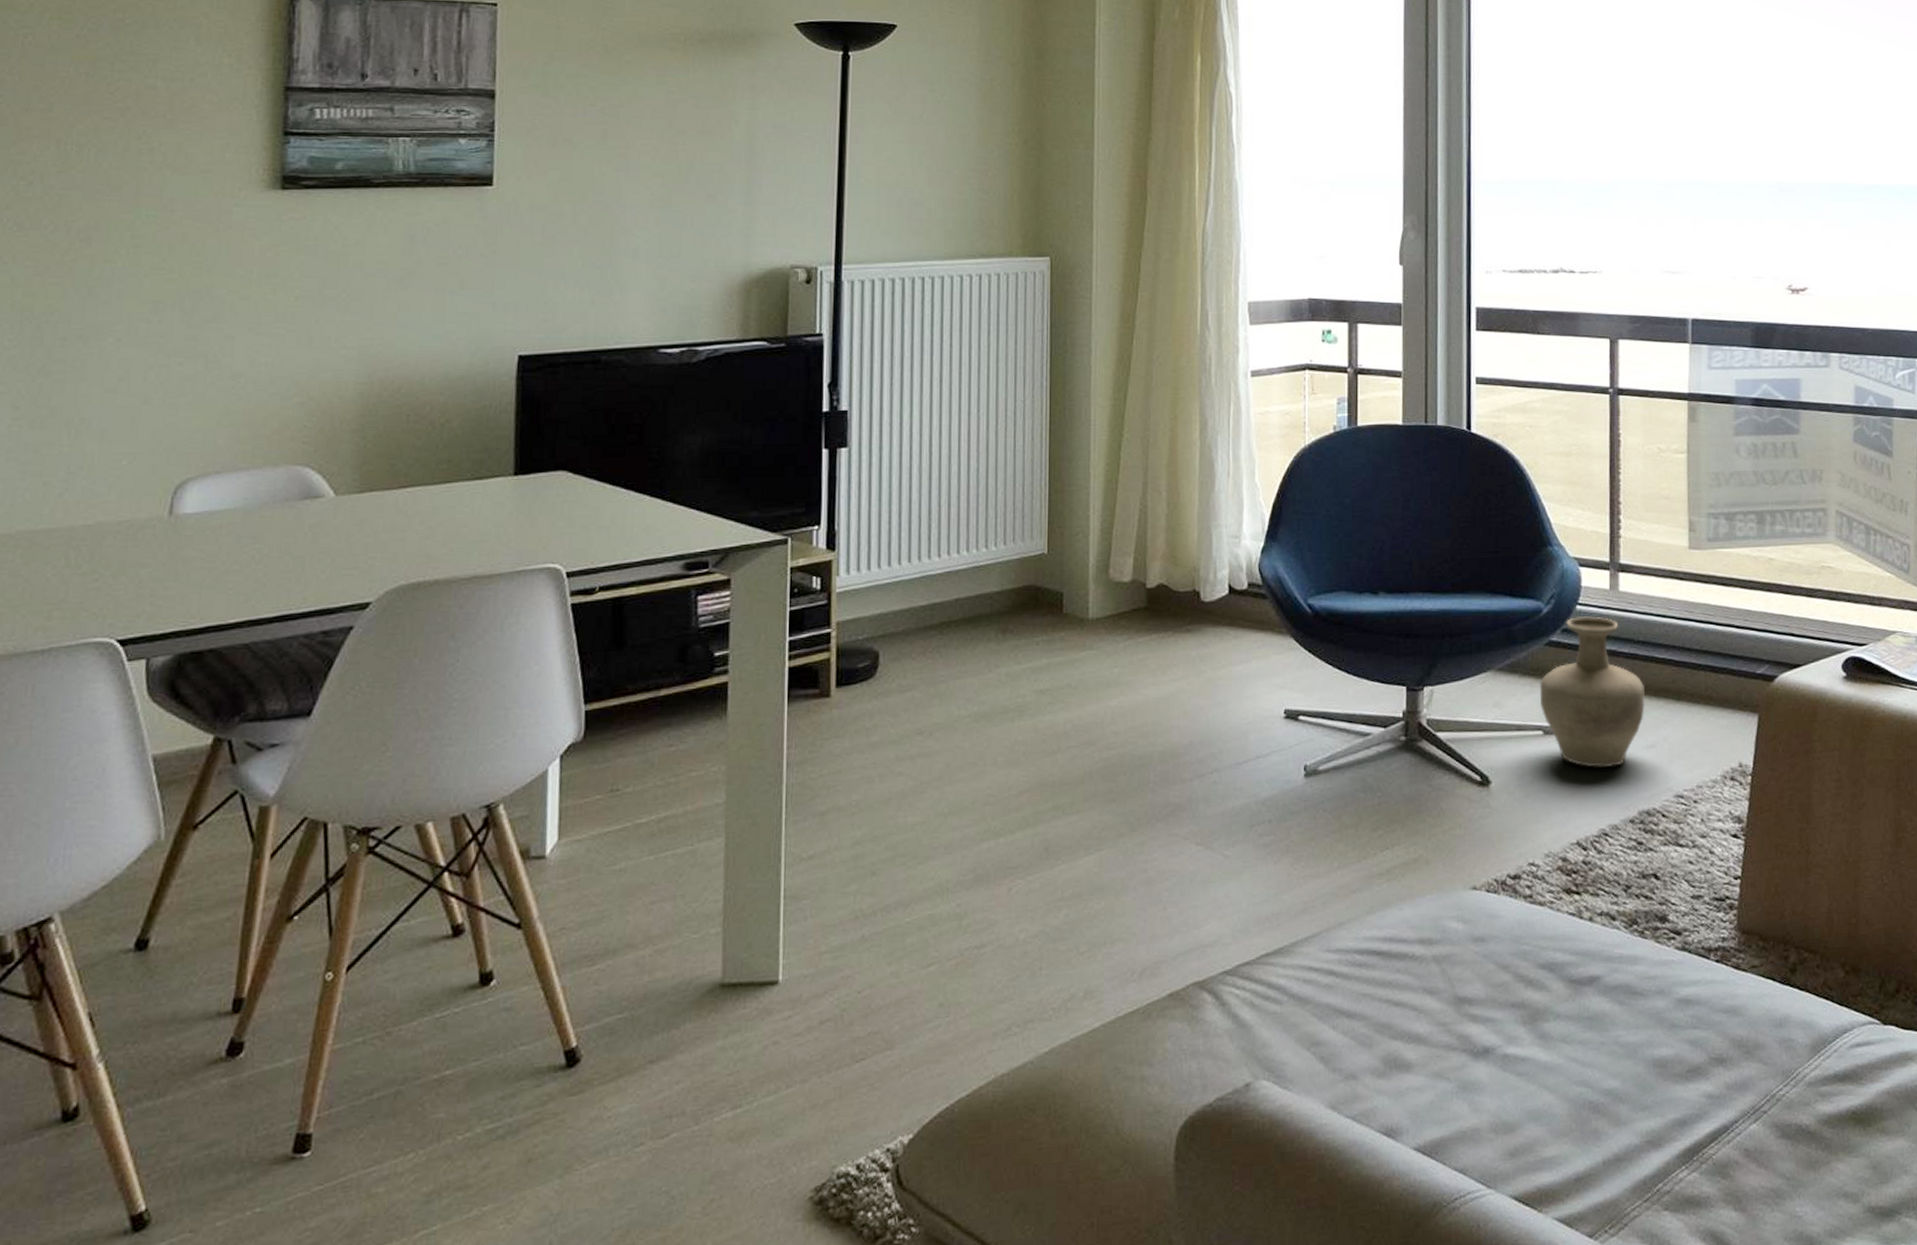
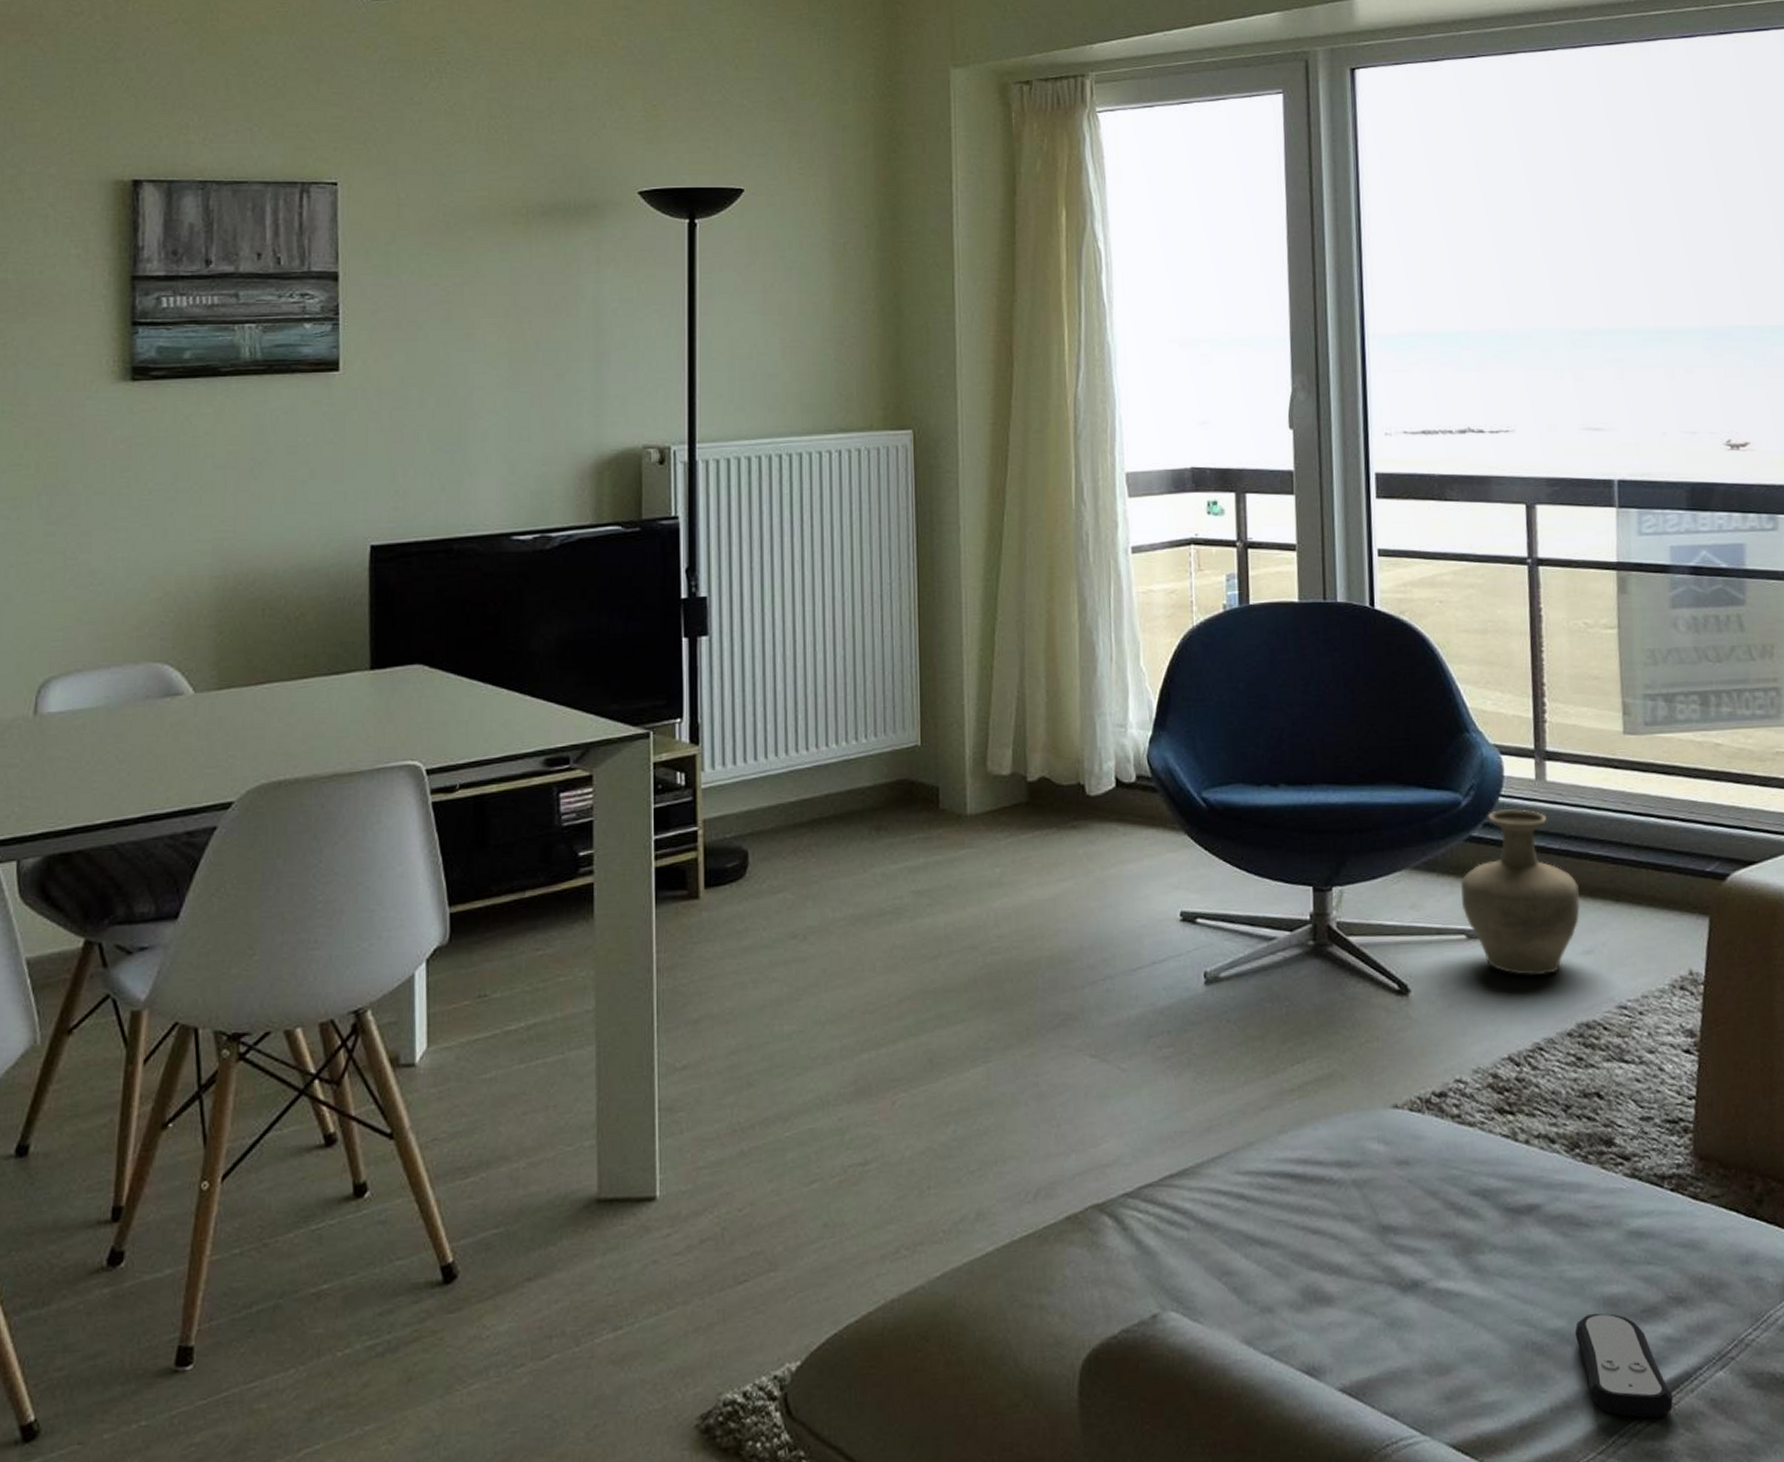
remote control: none [1627,1073,1712,1168] -> present [1574,1313,1674,1418]

